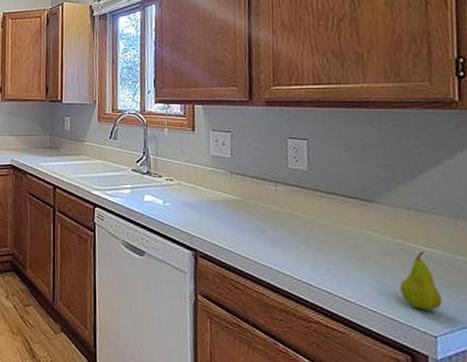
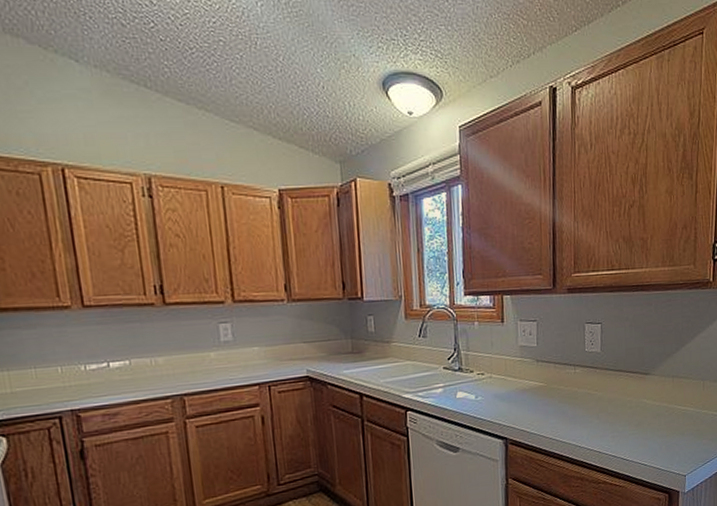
fruit: present [399,251,442,311] -> none [663,410,691,457]

